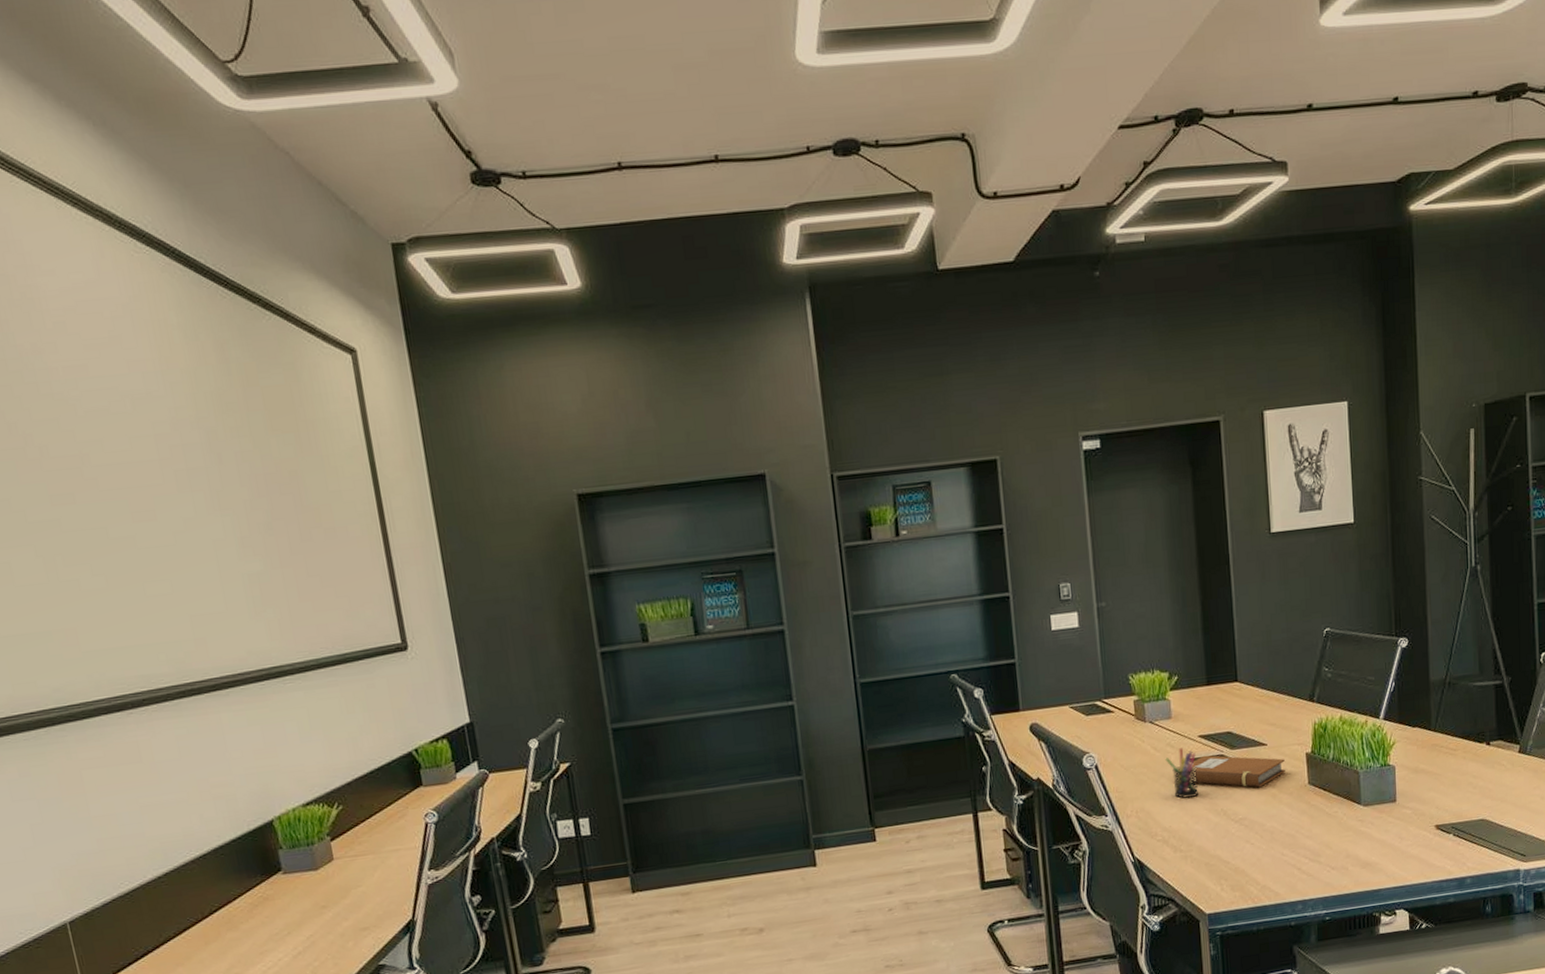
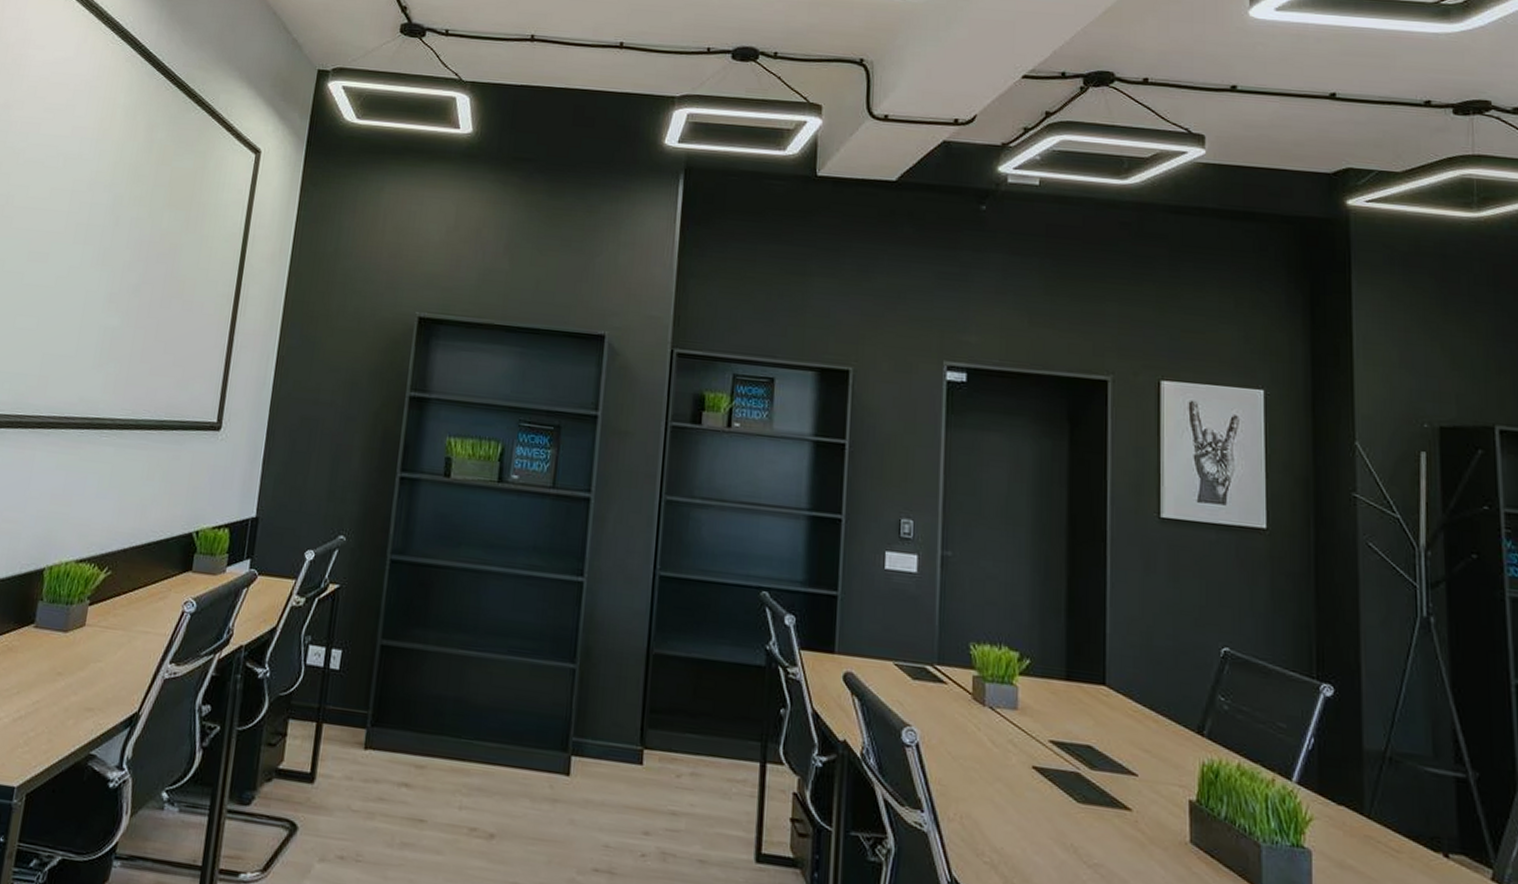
pen holder: present [1165,748,1198,799] -> none [1004,750,1044,819]
notebook: present [1176,755,1285,787] -> none [1017,767,1160,829]

